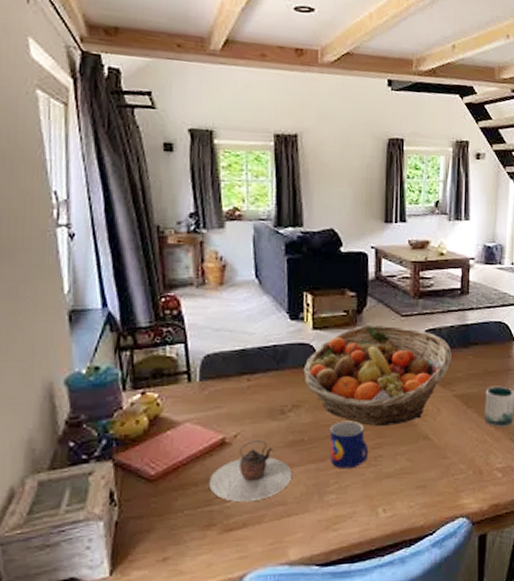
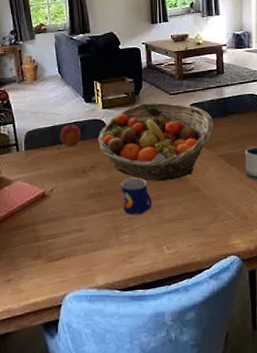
teapot: present [208,440,293,503] -> none [35,193,95,240]
apple: none [251,348,281,378] -> present [59,124,81,147]

